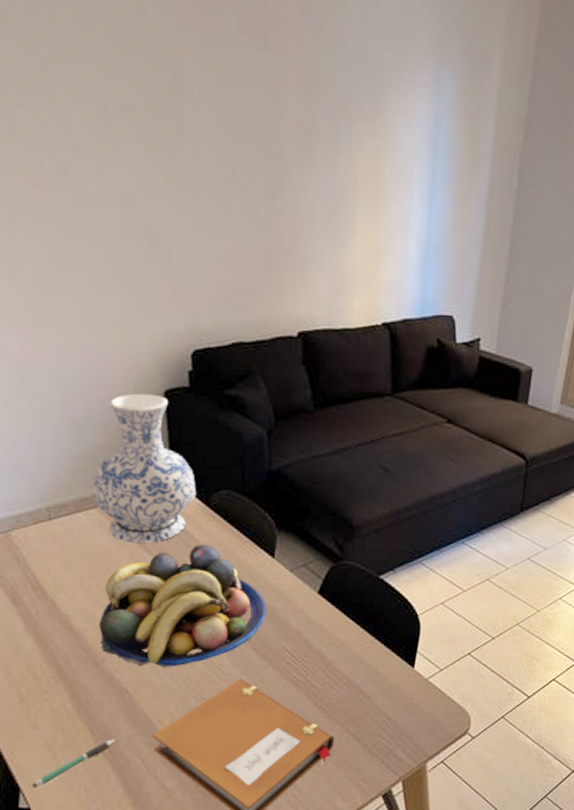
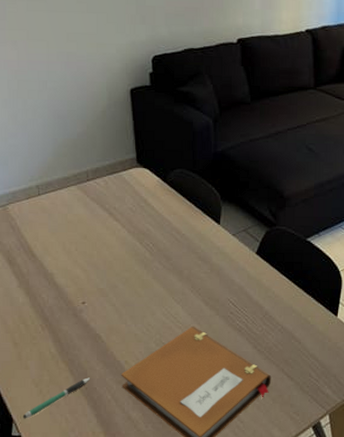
vase: present [93,393,196,543] -> none [73,91,156,213]
fruit bowl: present [99,544,267,668] -> none [77,214,214,318]

